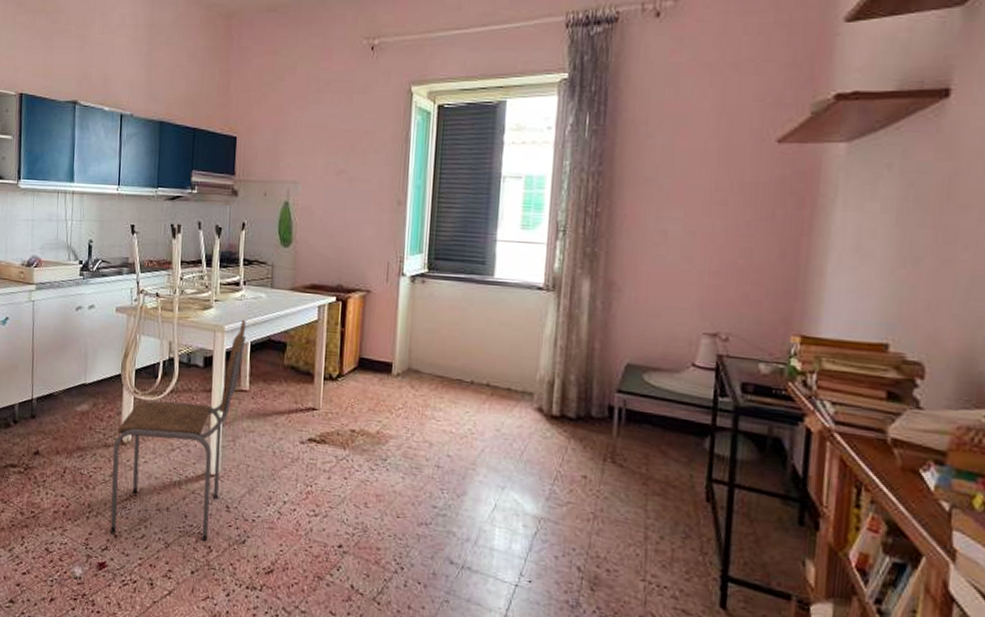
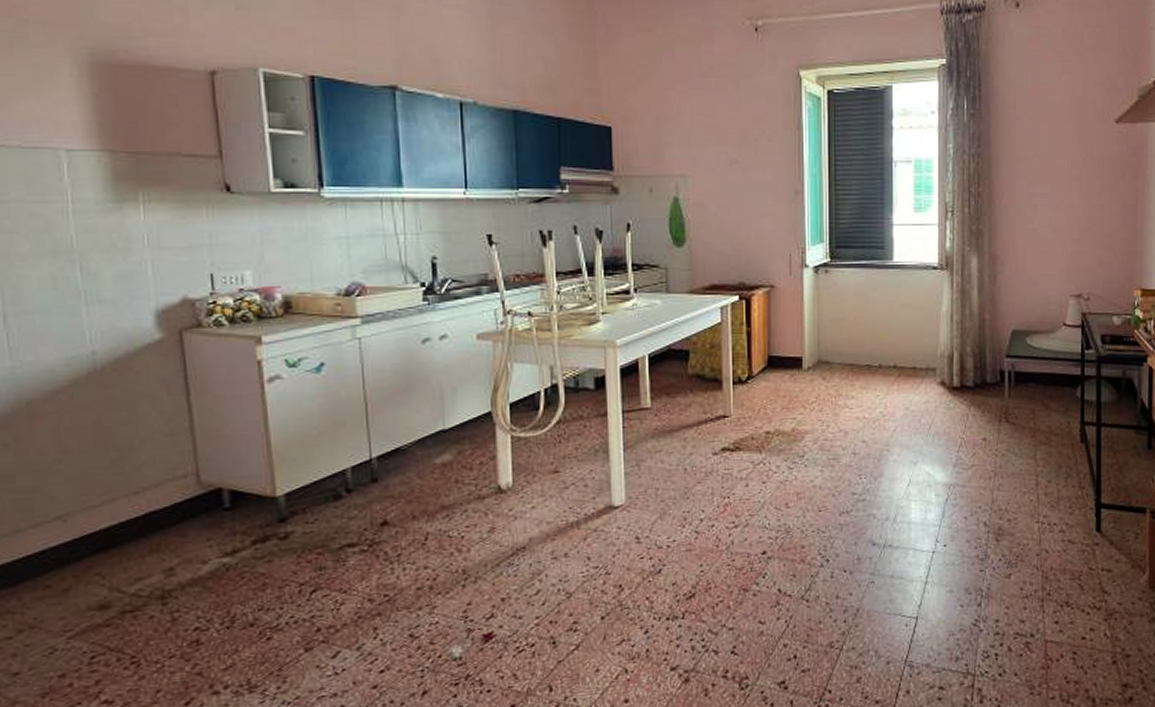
dining chair: present [110,319,247,541] -> none [489,330,643,598]

